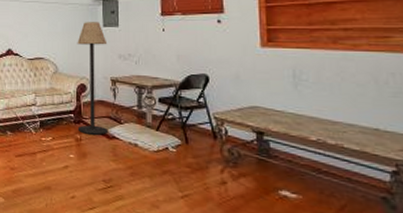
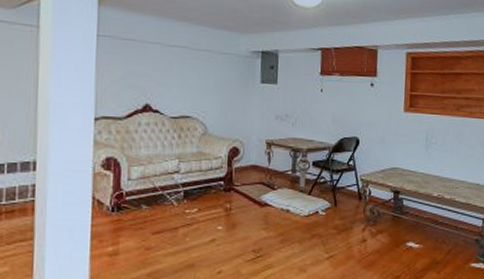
floor lamp: present [77,22,109,135] -> none [227,76,265,203]

